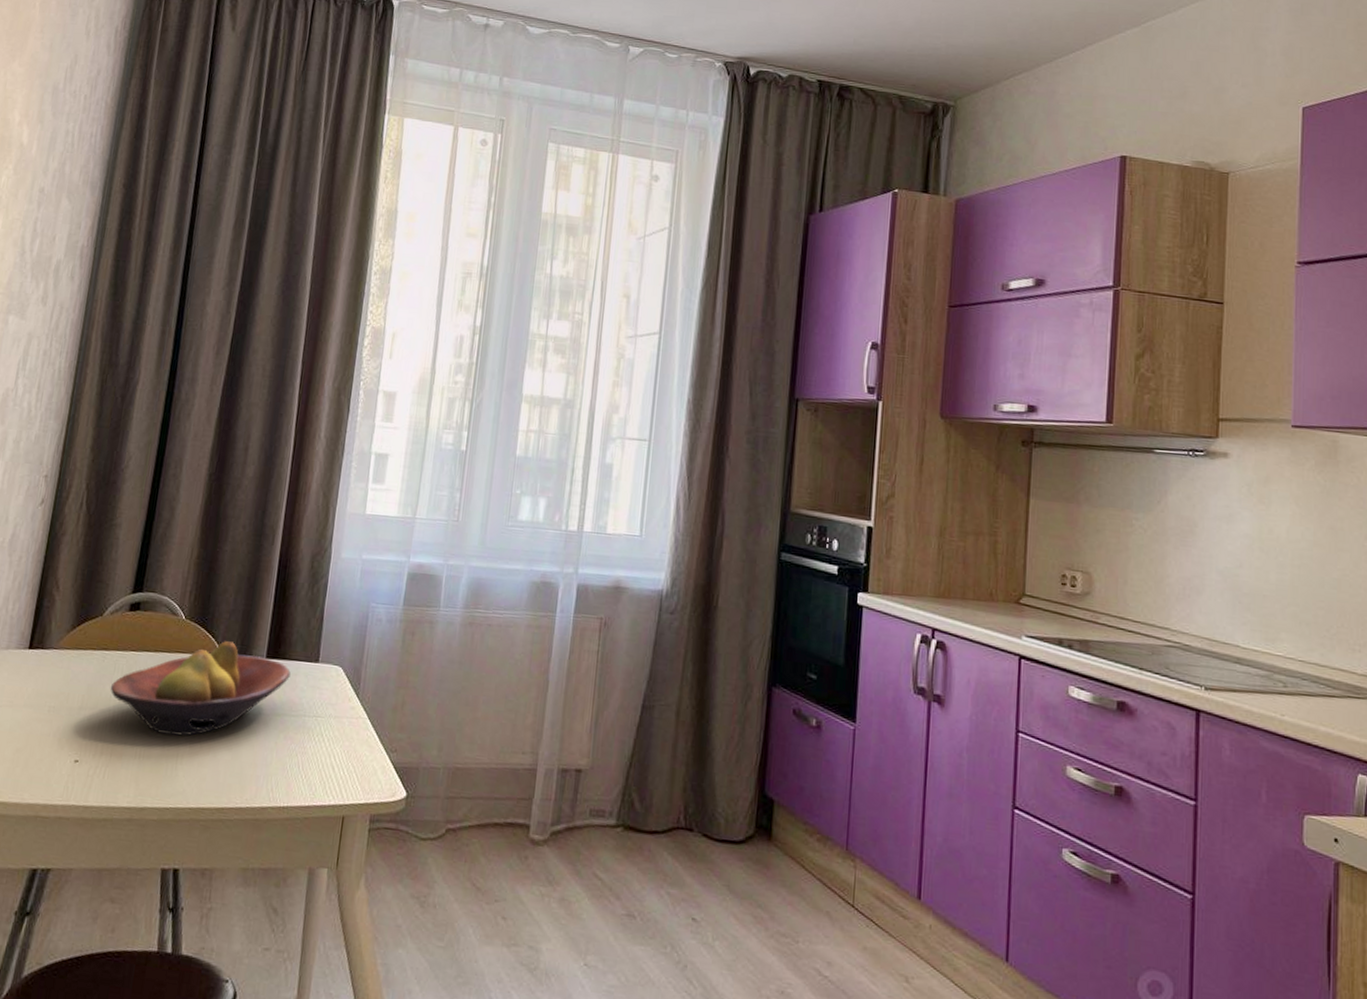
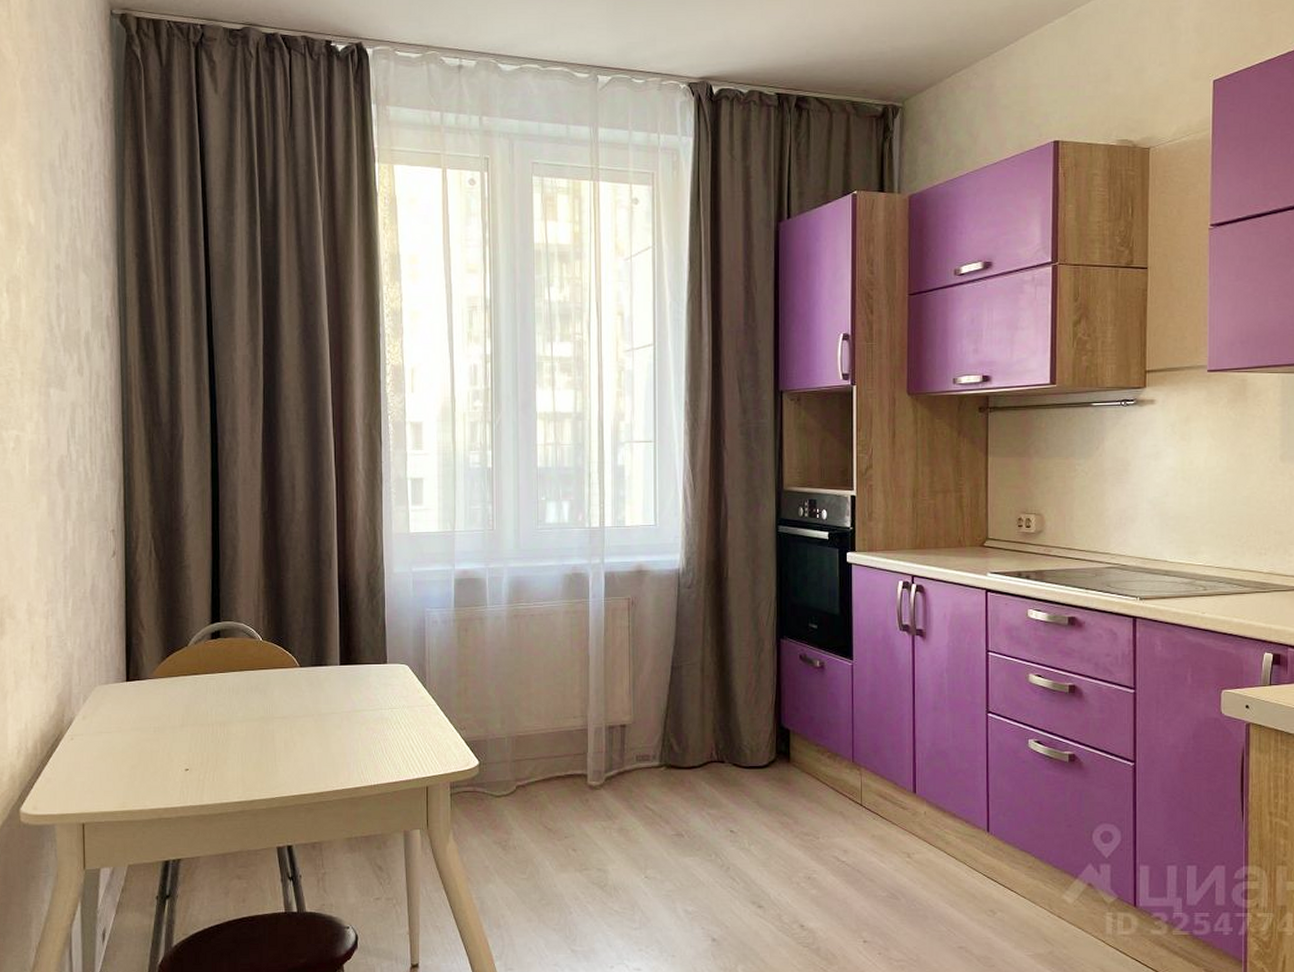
fruit bowl: present [110,641,291,736] -> none [205,655,363,738]

